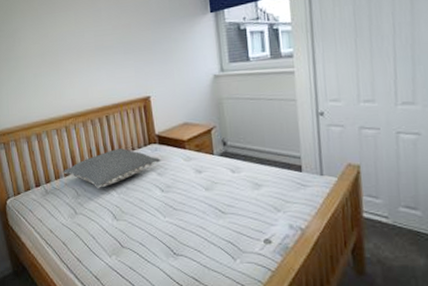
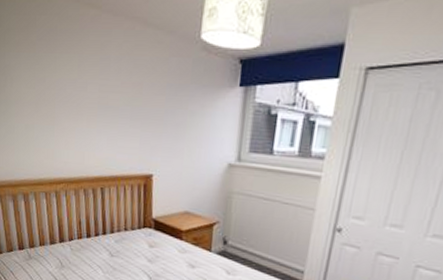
pillow: present [63,148,160,188] -> none [48,225,153,263]

